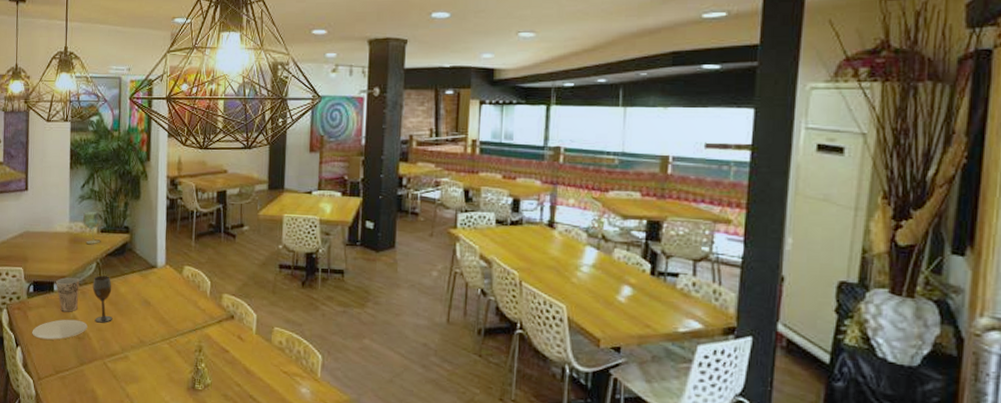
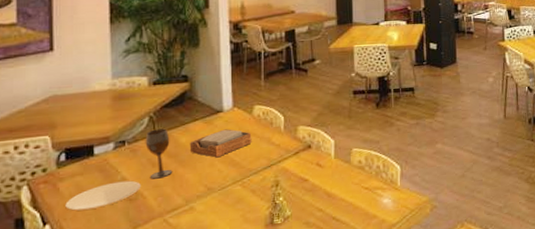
cup: present [56,277,80,312] -> none [97,136,128,175]
wine glass: present [82,211,101,245] -> none [128,64,153,100]
napkin holder: none [127,285,181,313] -> present [189,129,252,158]

